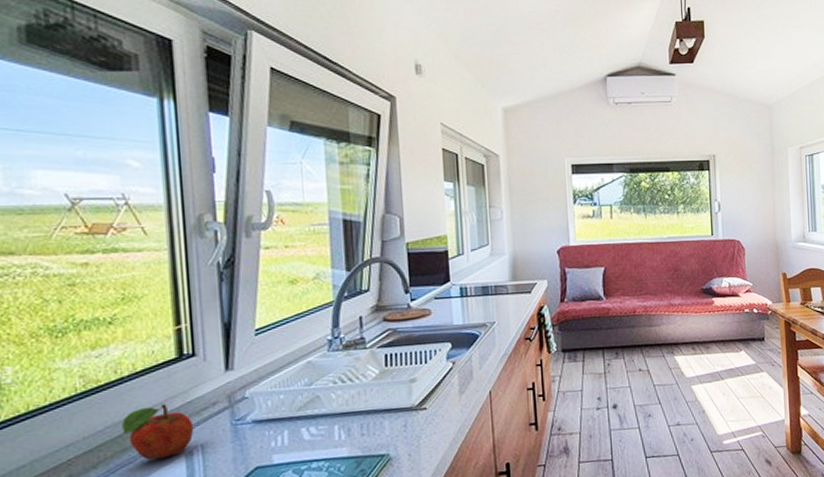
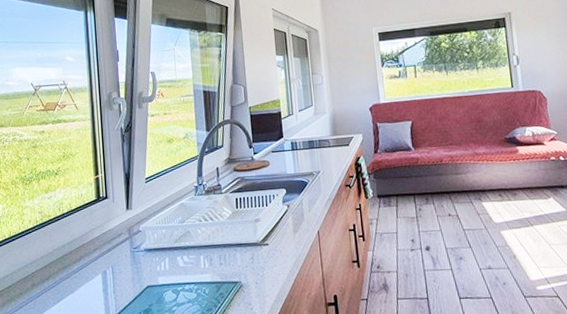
fruit: present [122,404,194,460] -> none [63,234,107,276]

